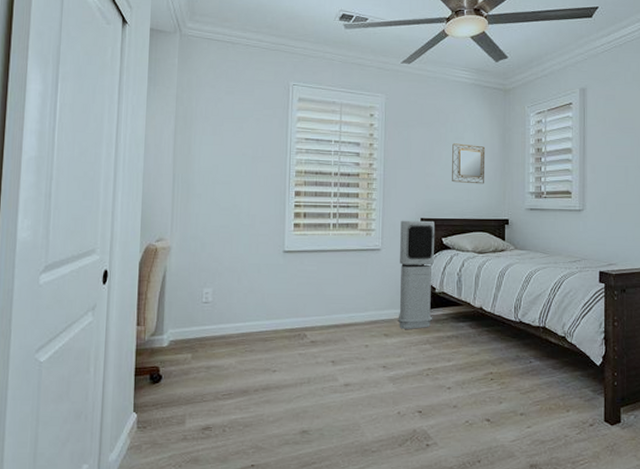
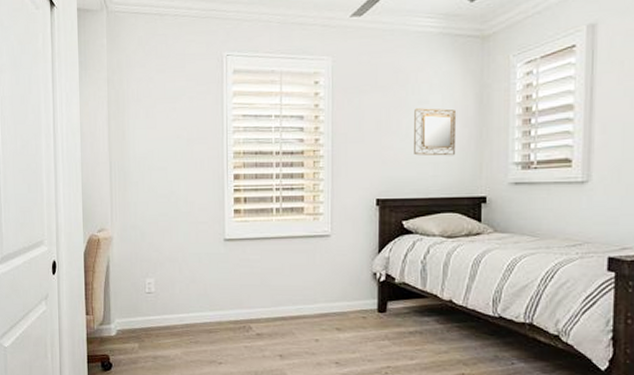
air purifier: present [398,220,434,329] -> none [351,201,393,323]

